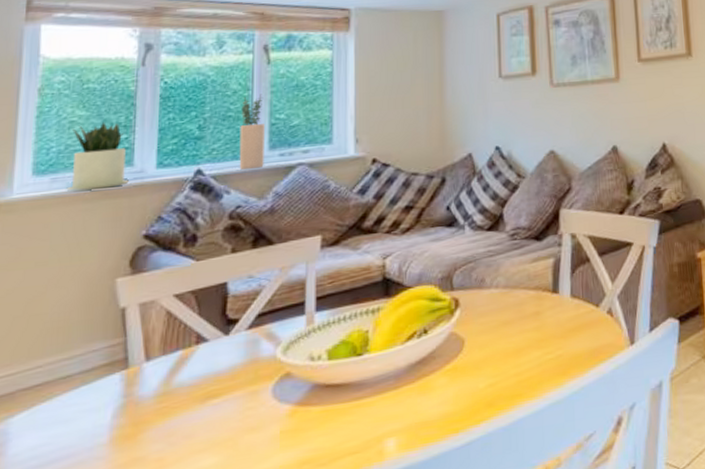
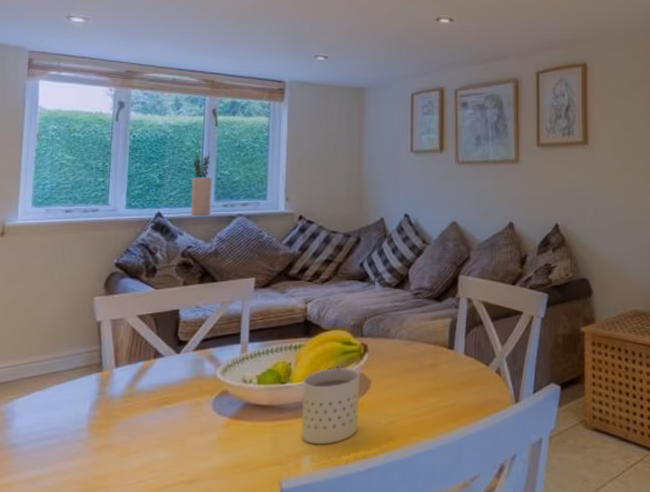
planter: present [66,122,129,192] -> none [57,166,104,223]
mug: none [383,328,453,423] -> present [301,368,361,445]

